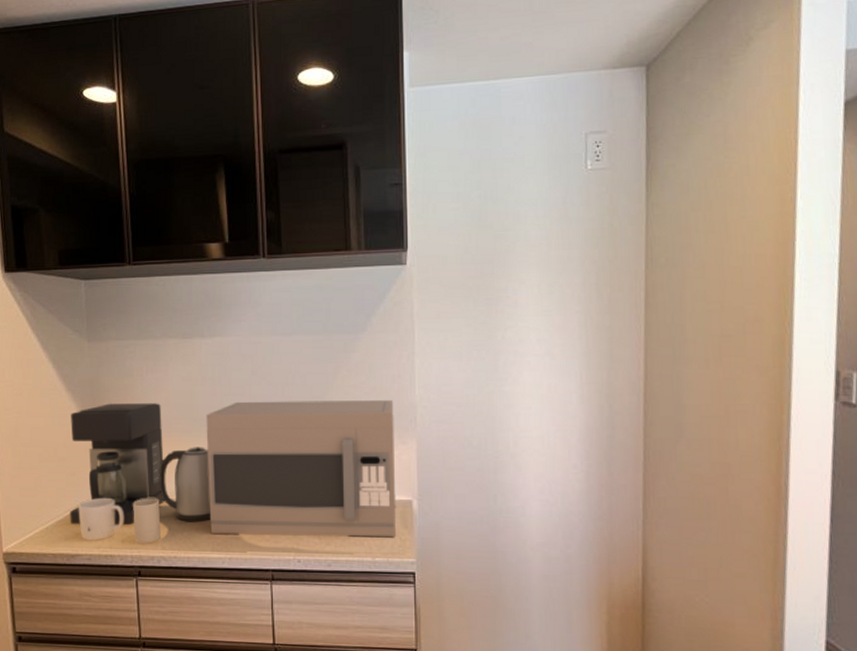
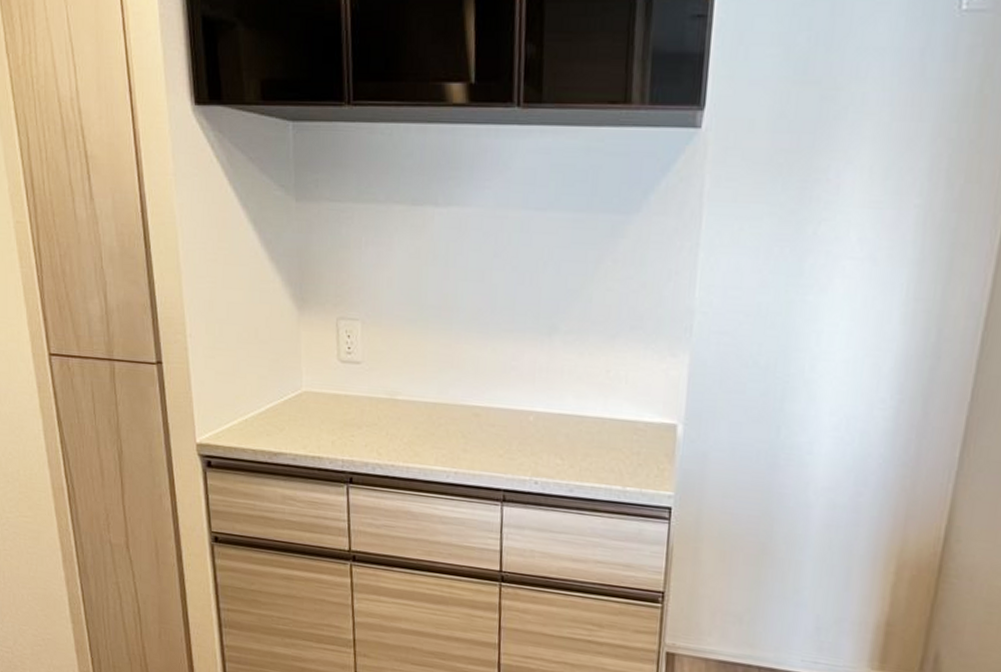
coffee maker: present [70,403,165,526] -> none [272,279,384,426]
mug: present [78,497,124,541] -> none [282,390,335,440]
cup: present [133,498,161,545] -> none [345,395,377,449]
kettle: present [159,447,212,522] -> none [376,339,437,428]
microwave: present [206,400,396,538] -> none [434,289,667,466]

